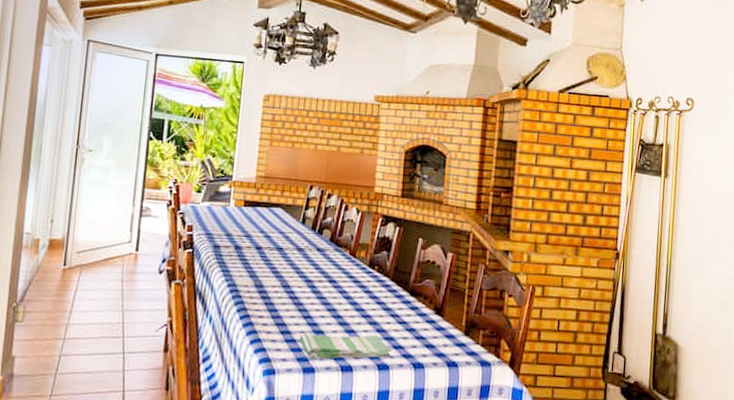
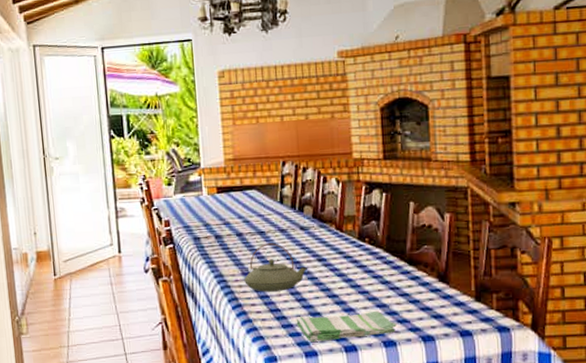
teapot: none [256,259,319,307] -> present [244,243,308,292]

